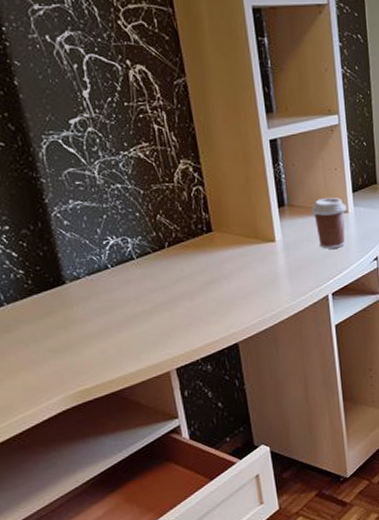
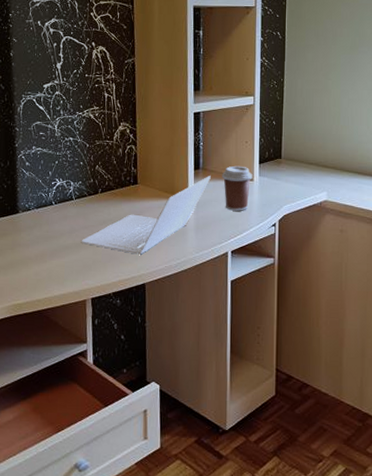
laptop: none [153,212,299,312] -> present [82,176,211,255]

